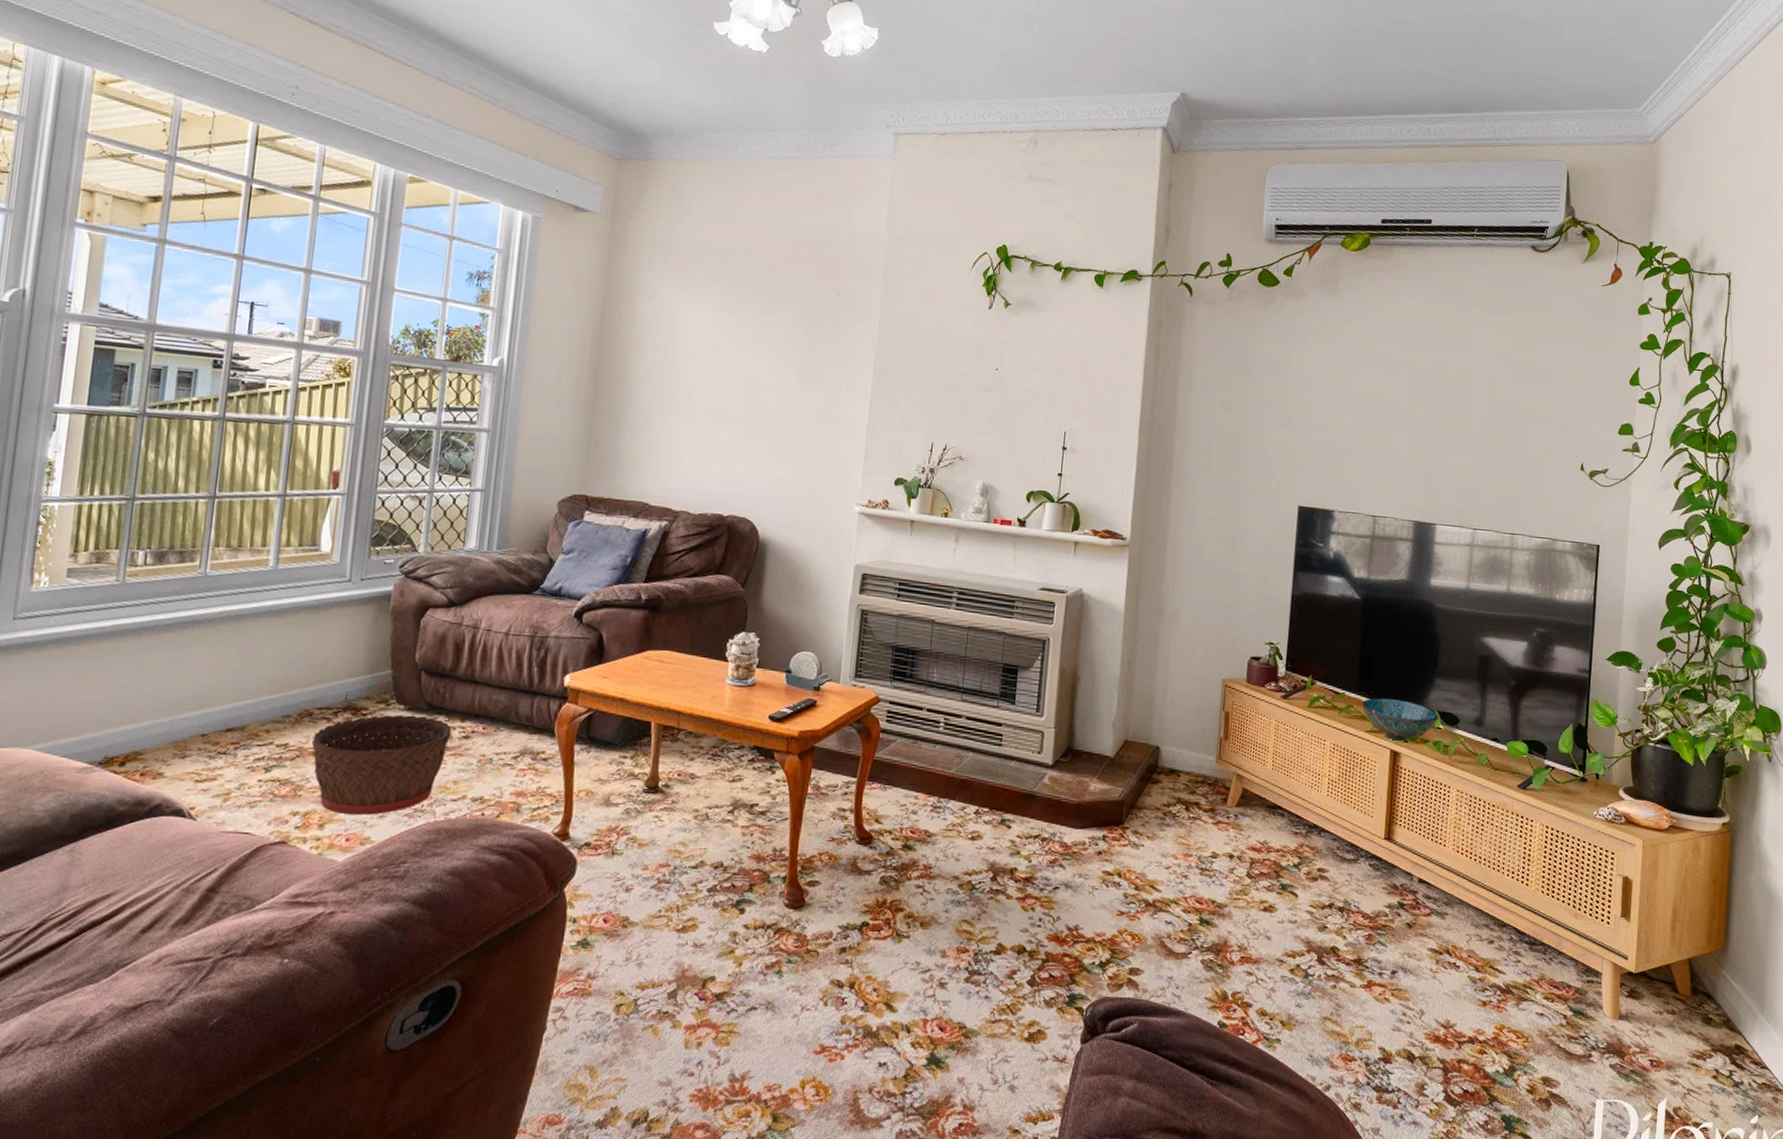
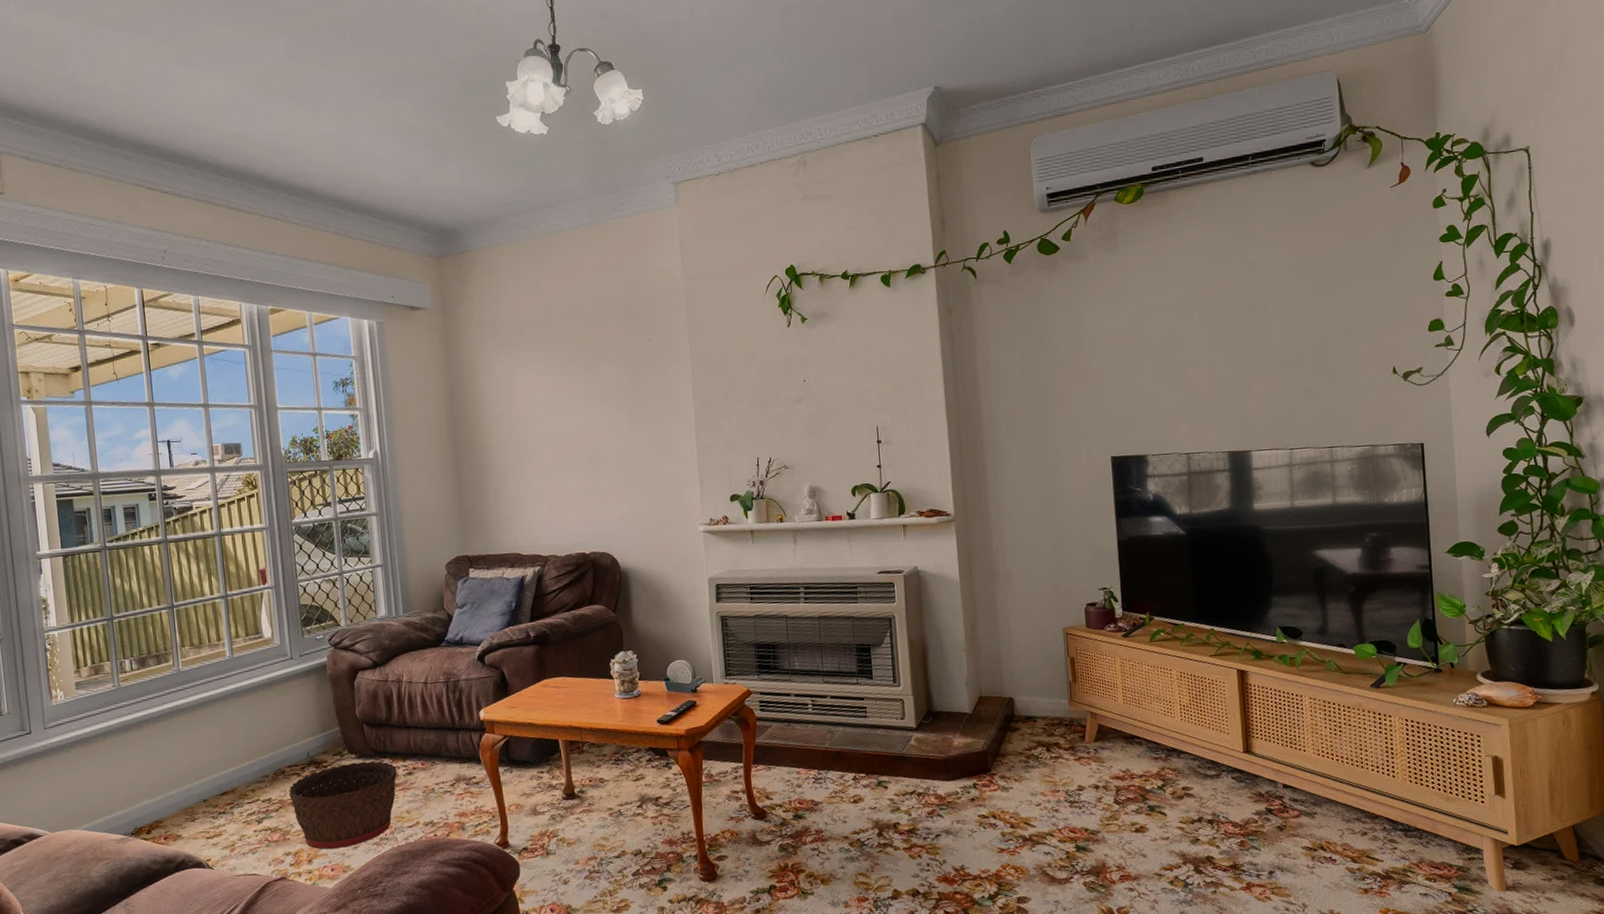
decorative bowl: present [1362,698,1439,741] -> none [1203,621,1281,661]

